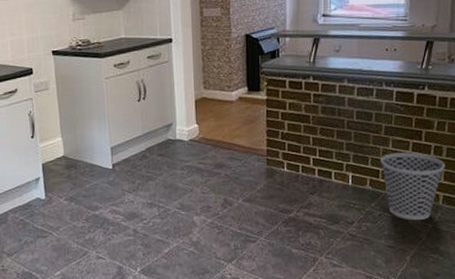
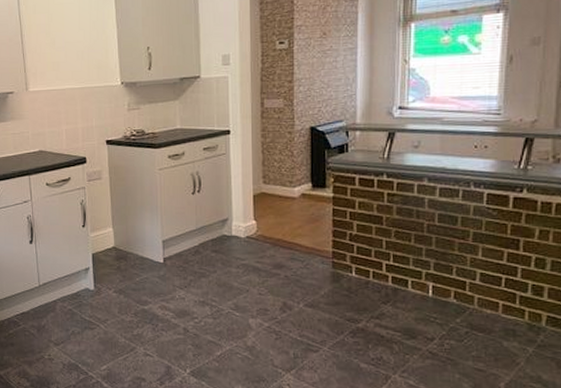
wastebasket: present [381,152,445,221] -> none [468,263,549,343]

